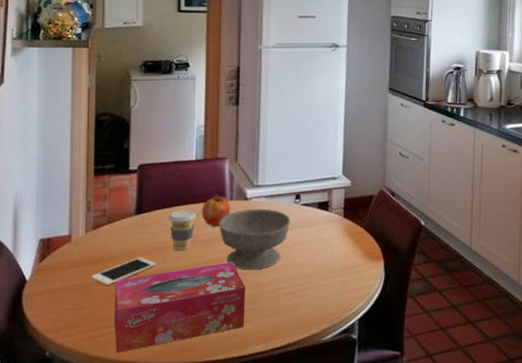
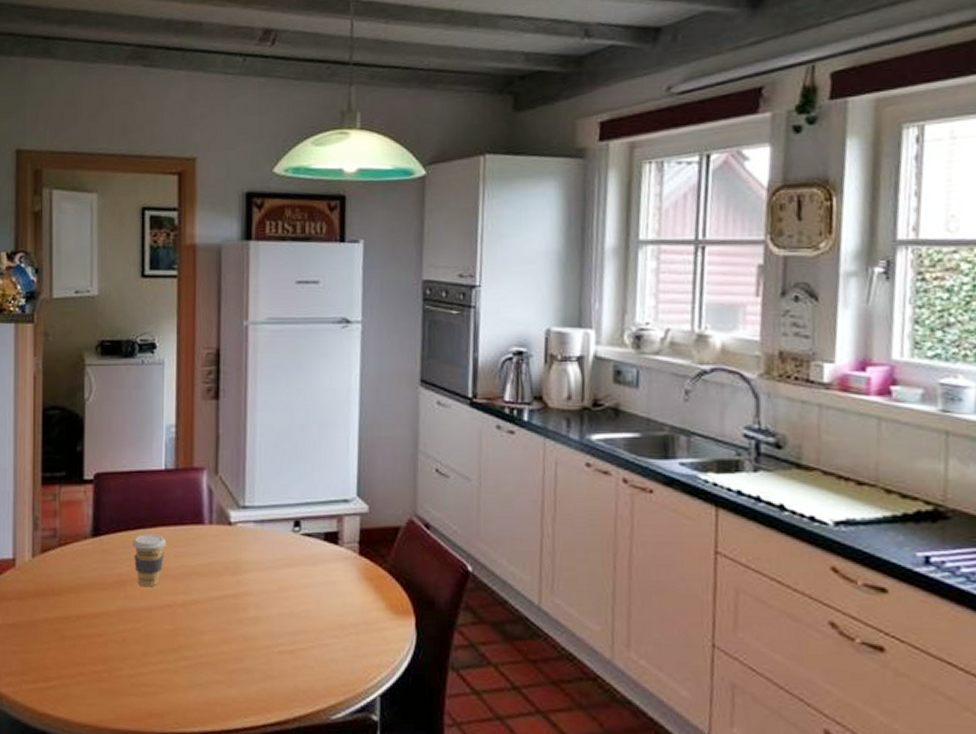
cell phone: present [91,257,156,286] -> none [40,591,118,626]
tissue box: present [114,261,246,354] -> none [67,605,230,713]
fruit: present [201,195,231,227] -> none [172,516,210,558]
bowl: present [219,208,291,270] -> none [195,536,288,618]

